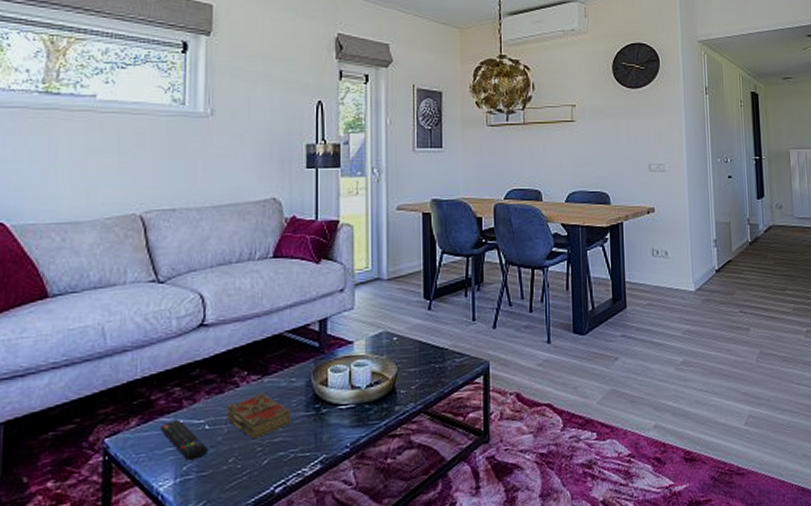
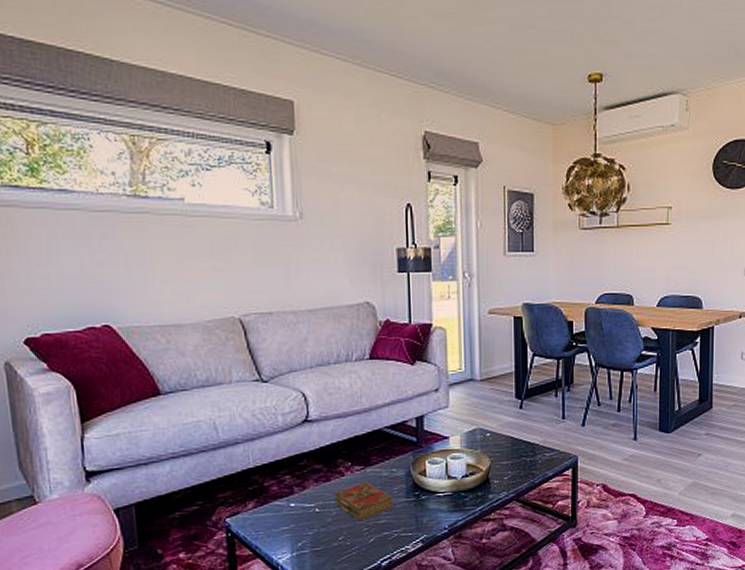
remote control: present [160,419,209,461] -> none [275,503,320,538]

